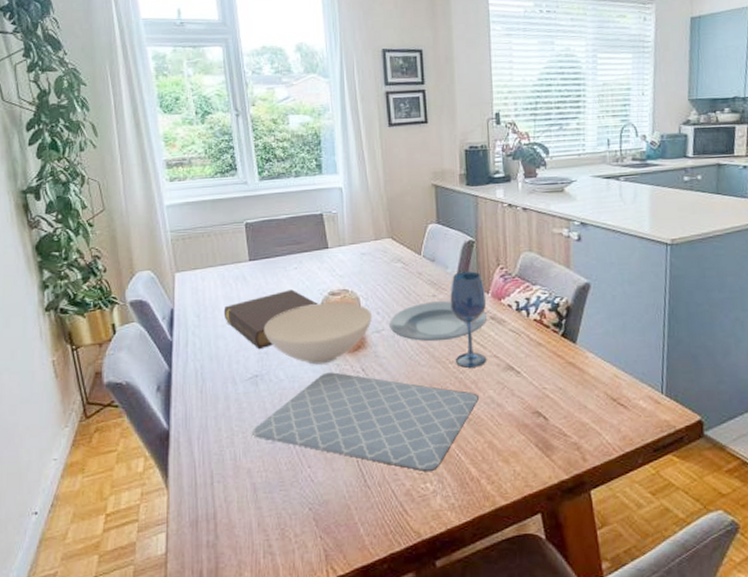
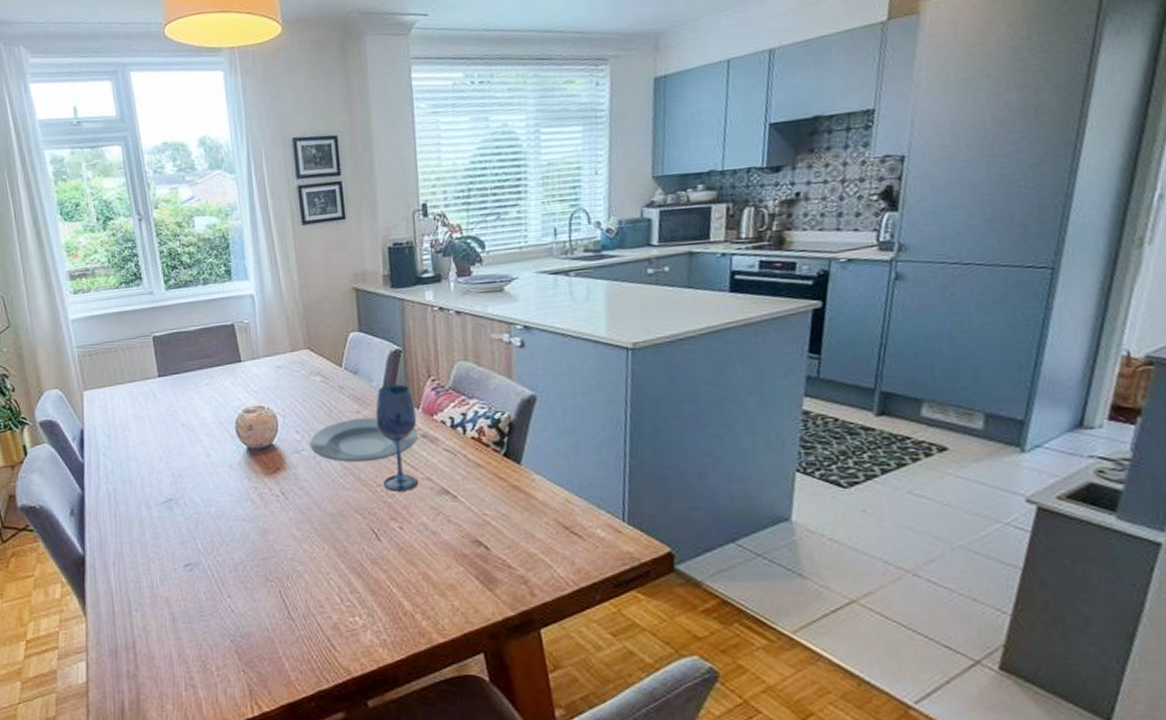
book: present [223,289,318,350] -> none [134,407,232,472]
placemat: present [251,372,479,471] -> none [168,496,411,604]
bowl: present [263,302,372,365] -> none [176,420,291,488]

